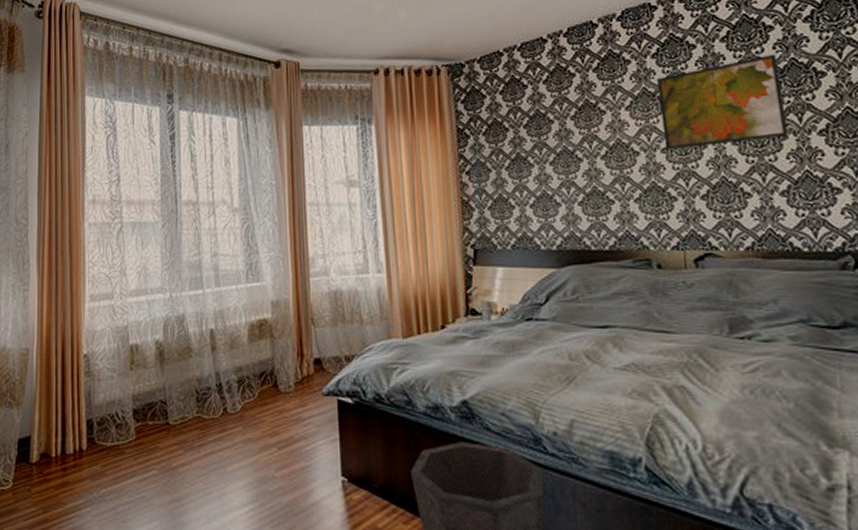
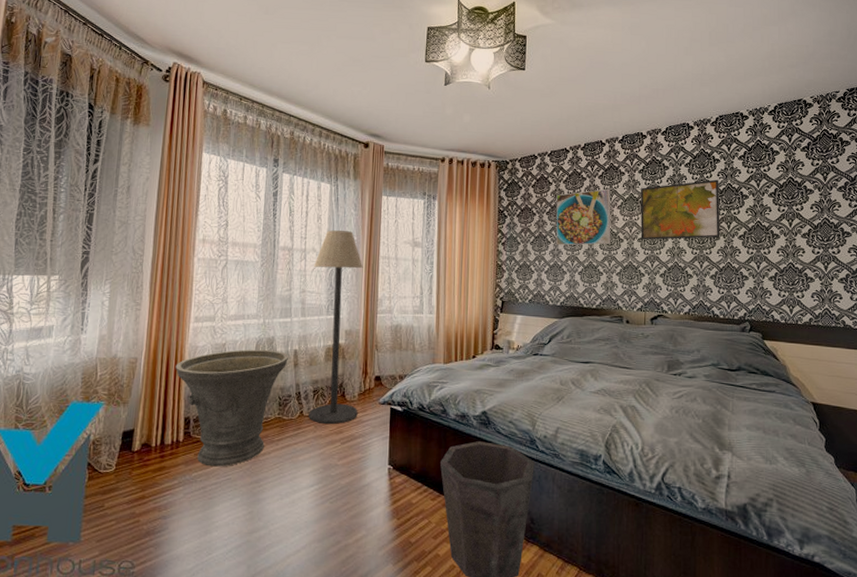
planter: none [72,331,203,482] -> present [175,349,288,467]
floor lamp: none [226,174,296,425] -> present [308,230,363,425]
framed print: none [535,84,622,168] -> present [556,189,611,246]

